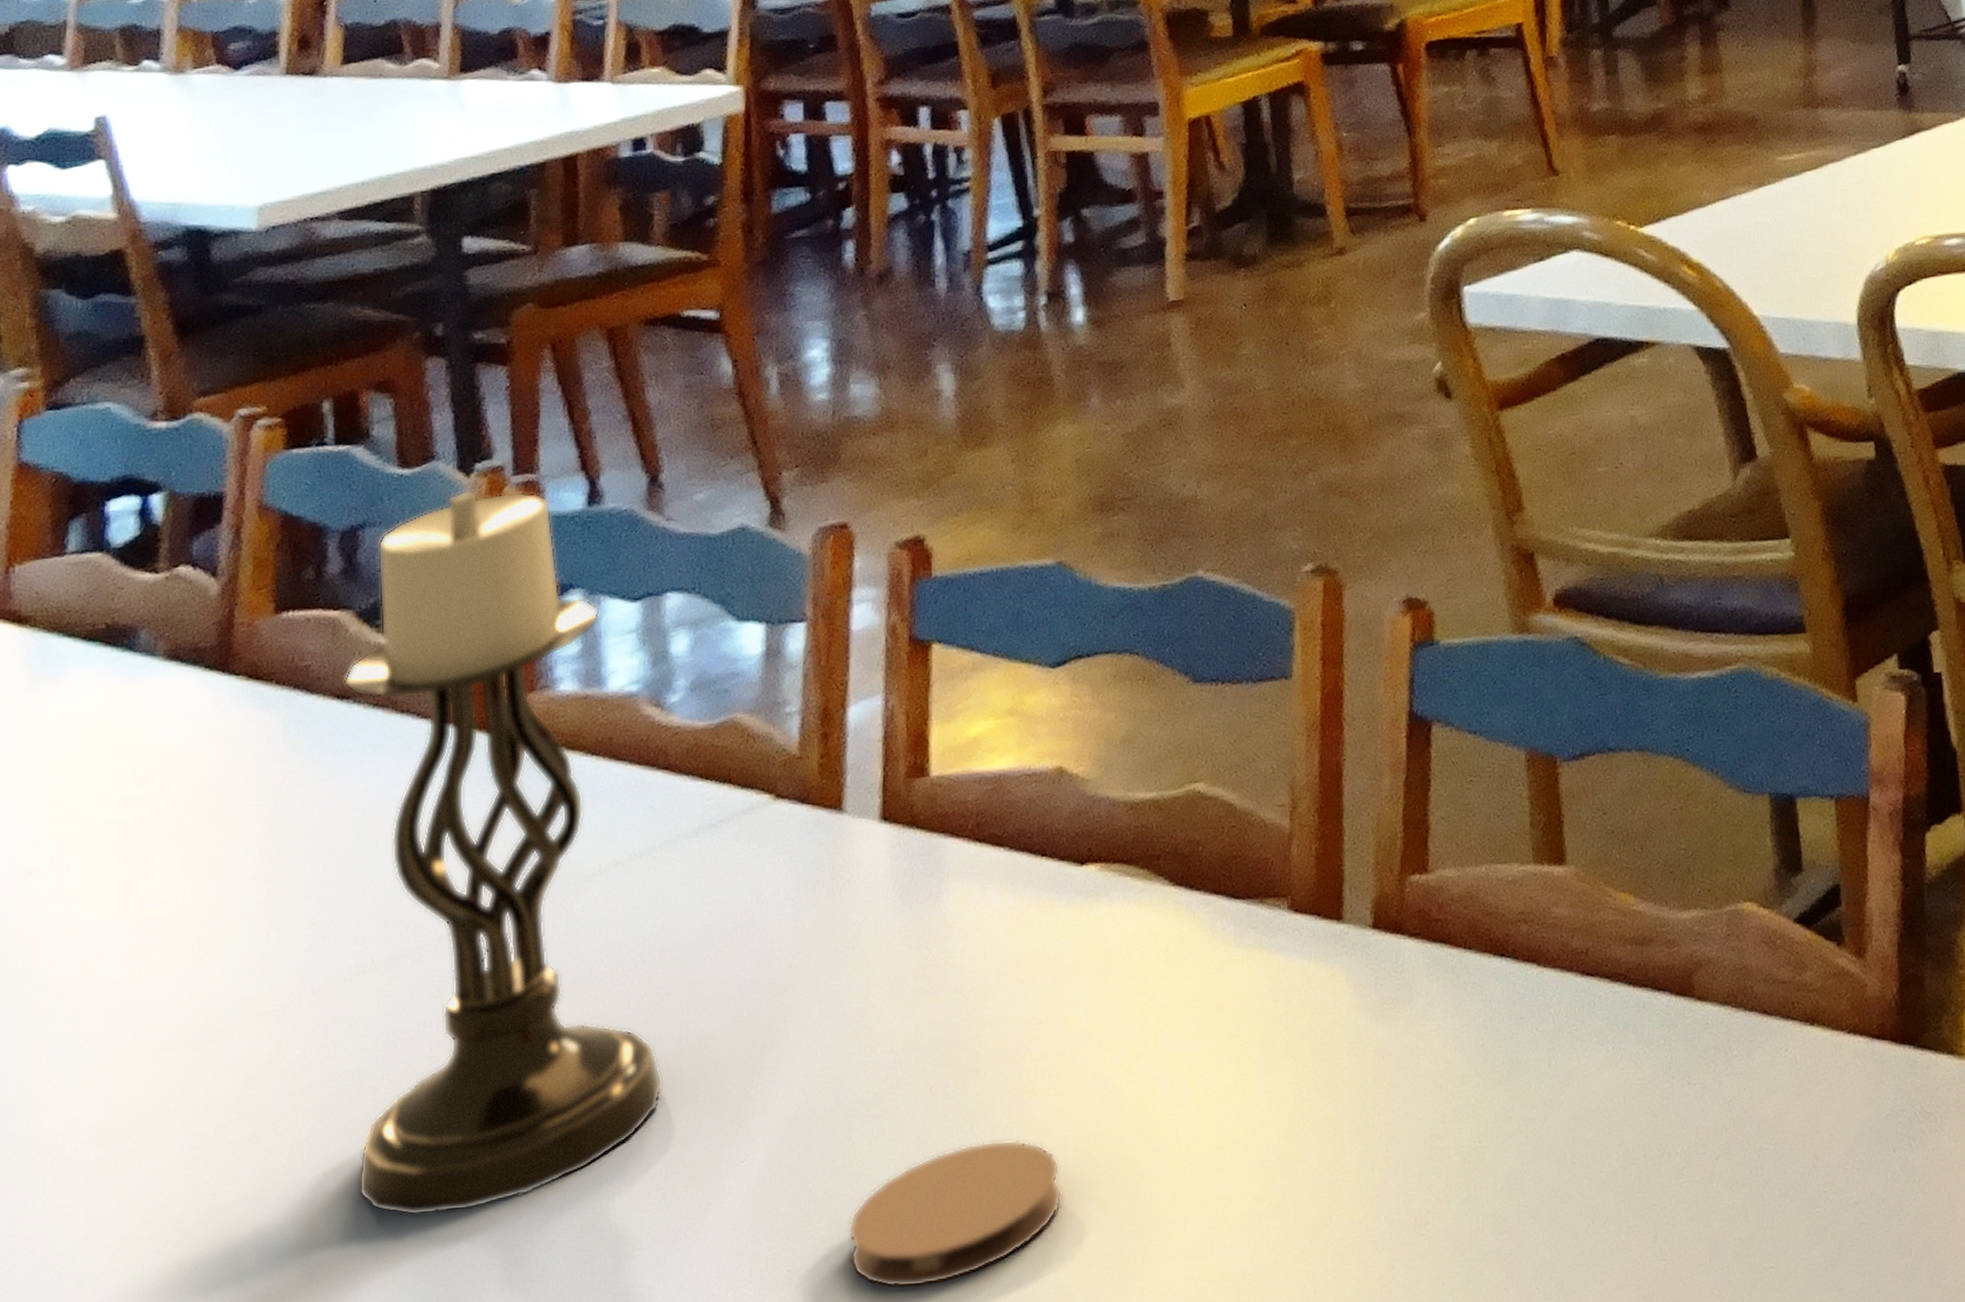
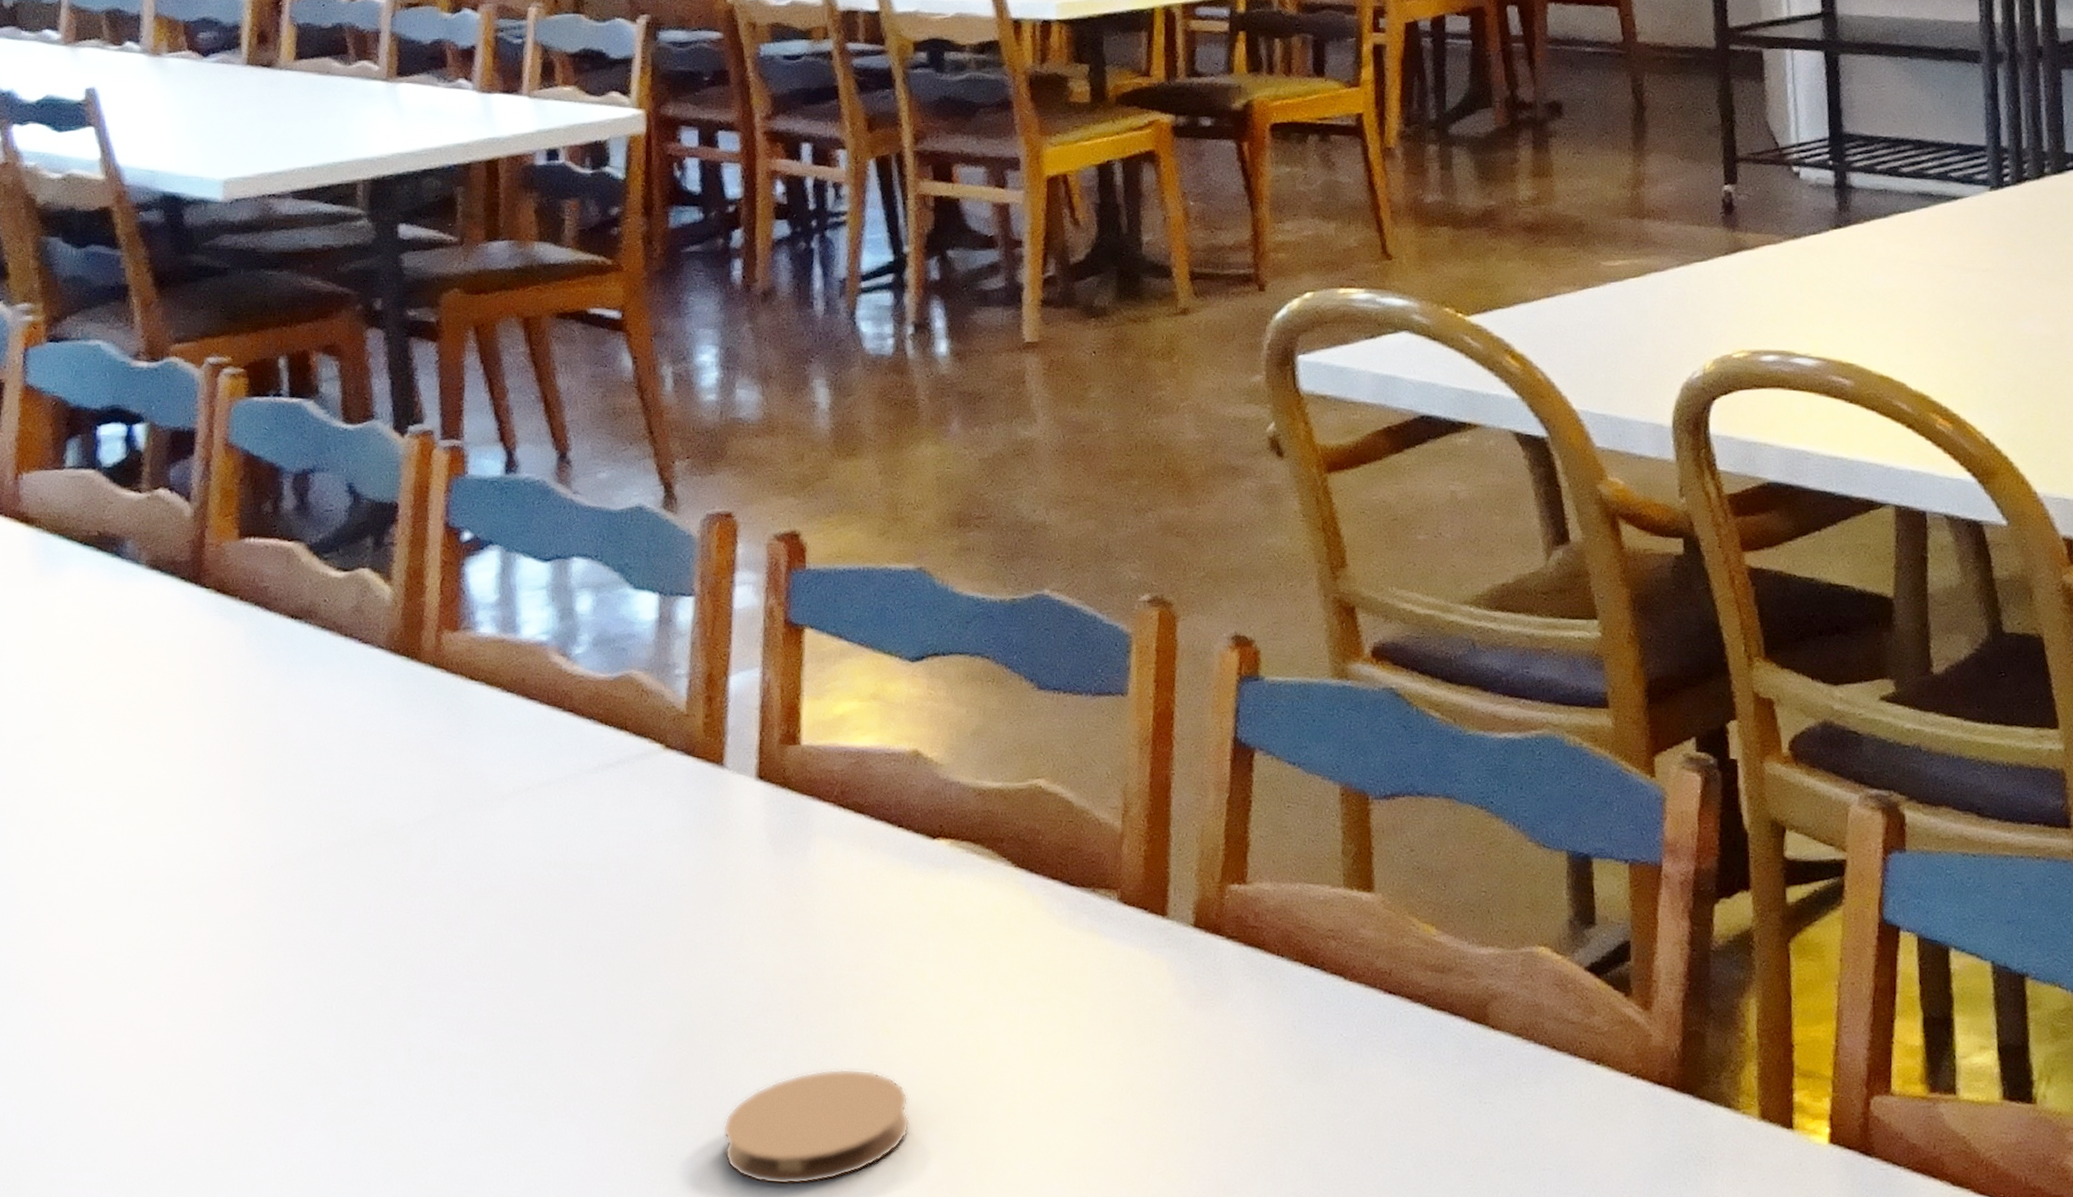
candle holder: present [343,490,662,1217] -> none [296,449,565,1068]

